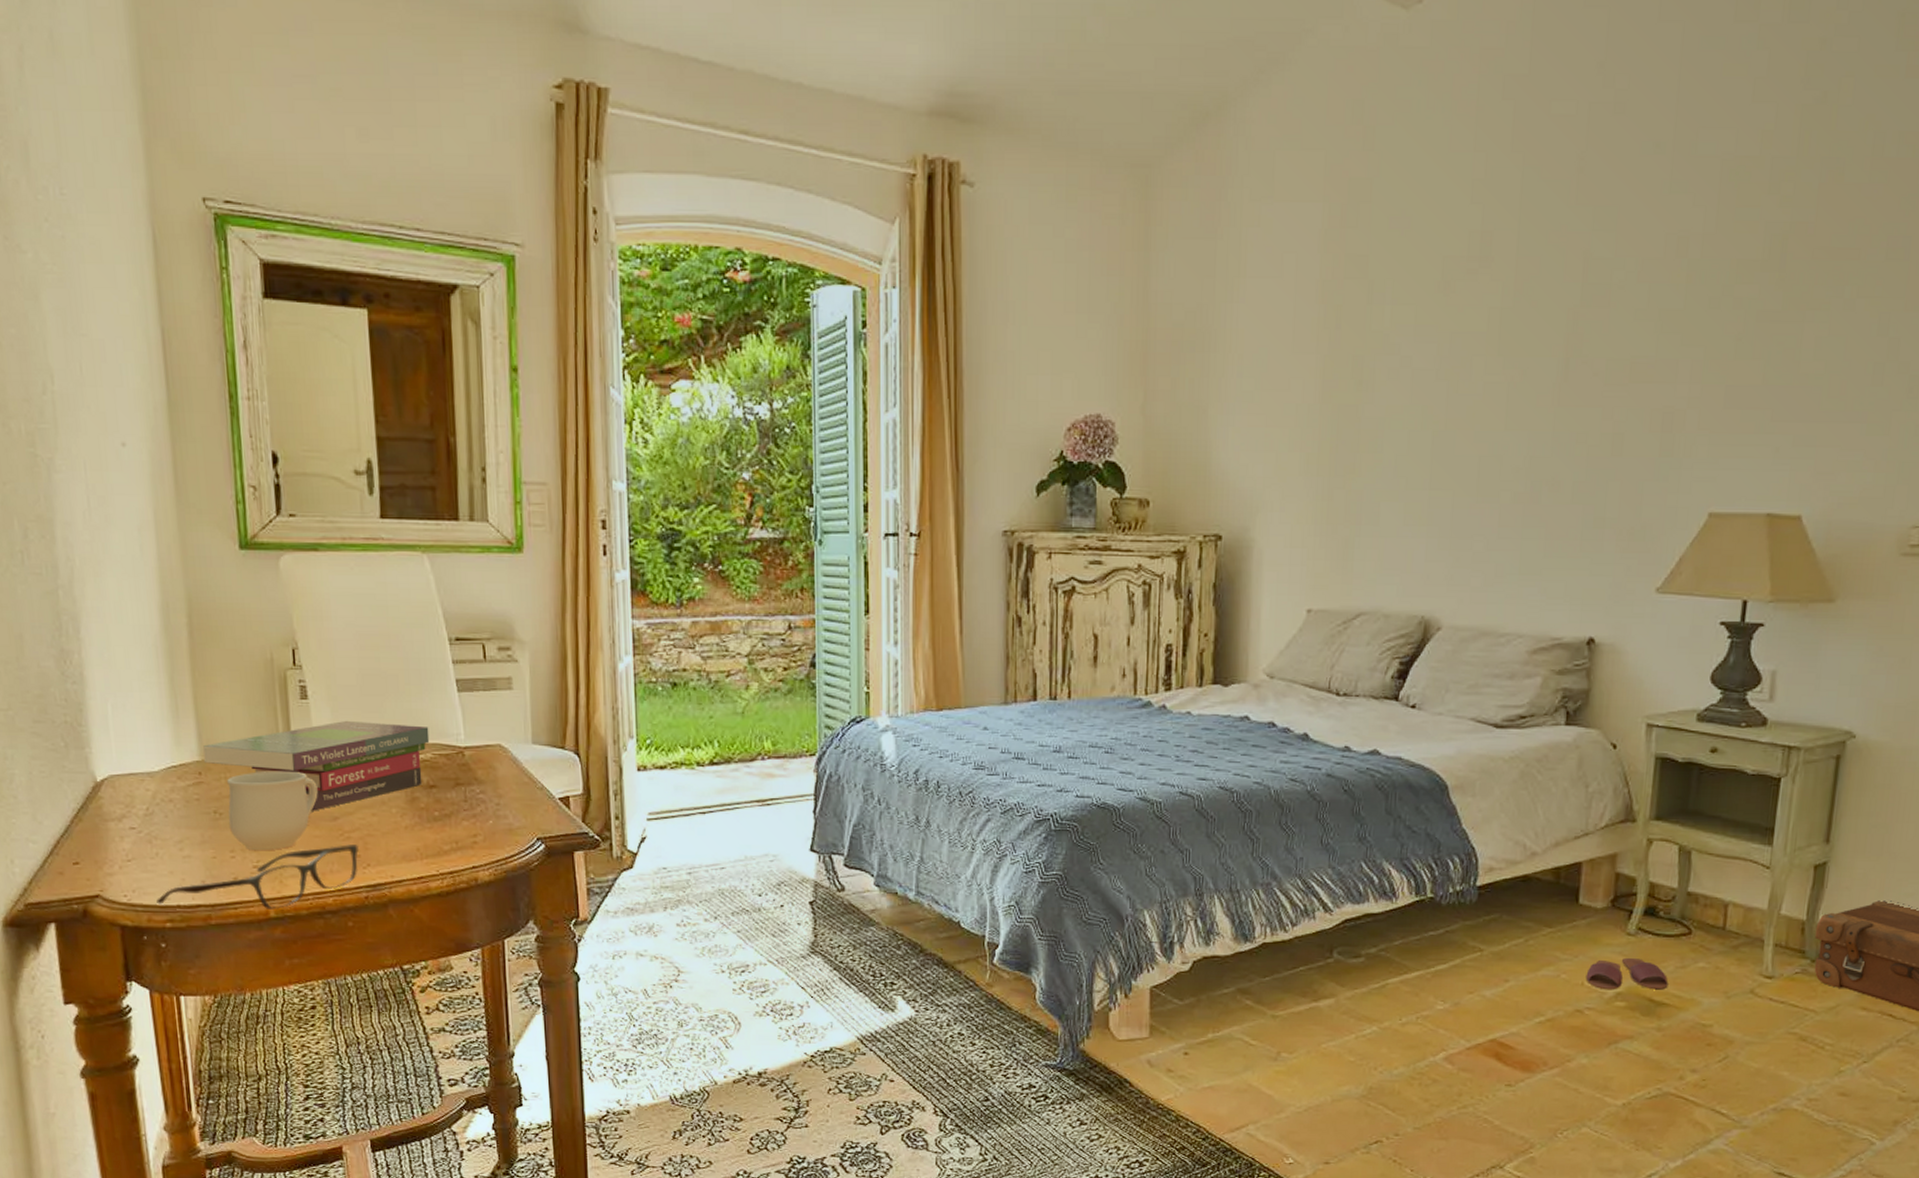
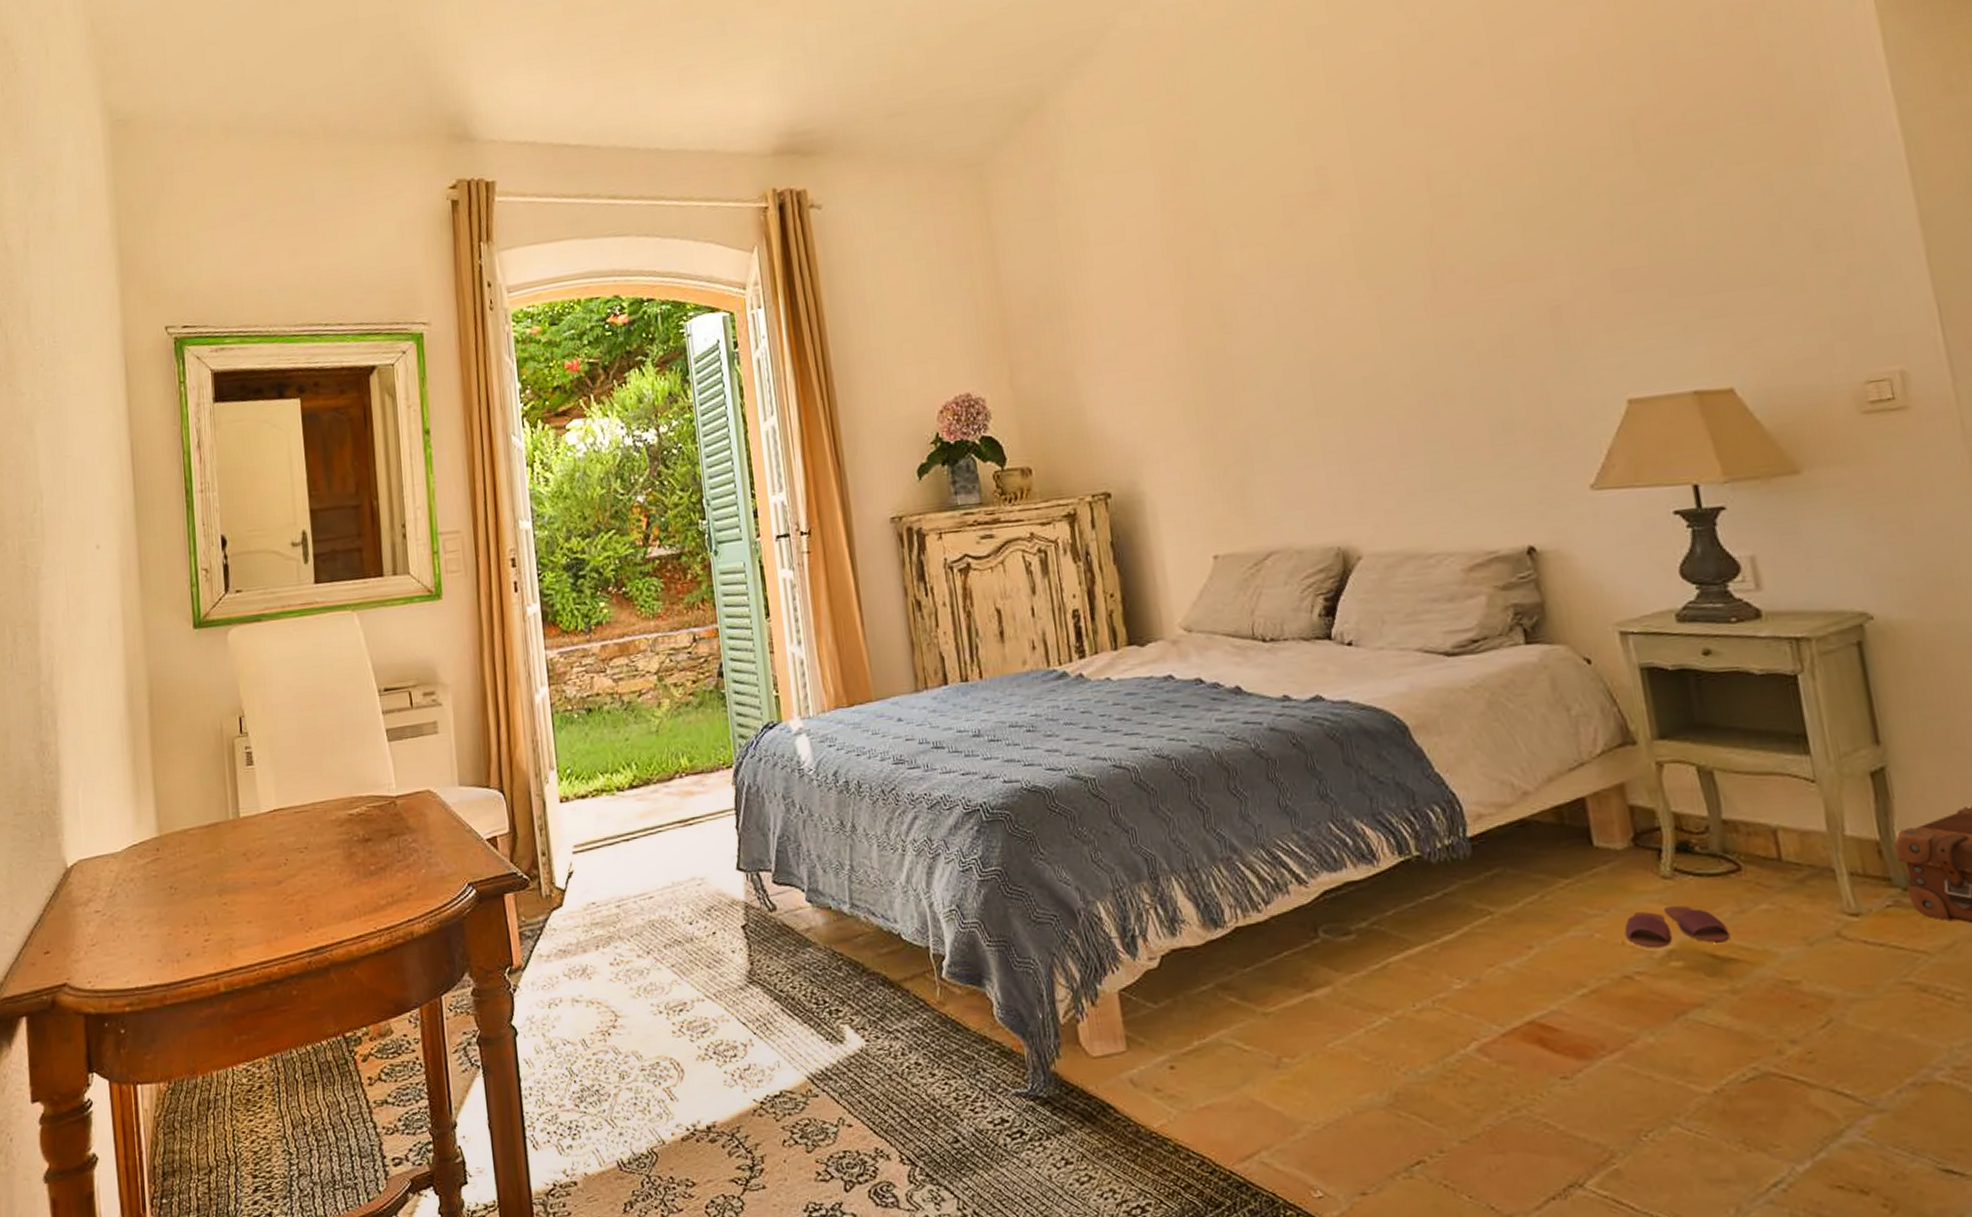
eyeglasses: present [156,844,360,911] -> none [117,908,302,989]
books: present [203,720,430,811] -> none [160,779,364,877]
mug: present [227,770,318,851] -> none [182,838,263,924]

